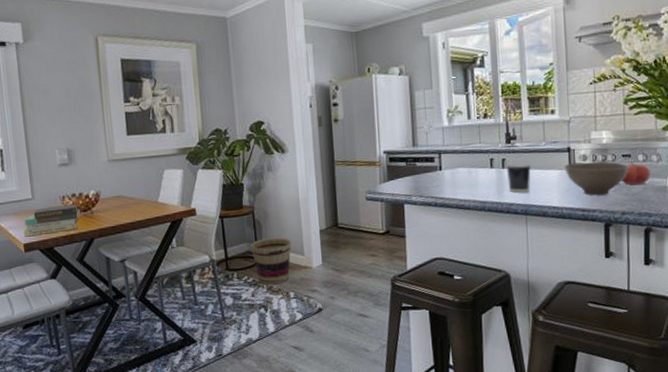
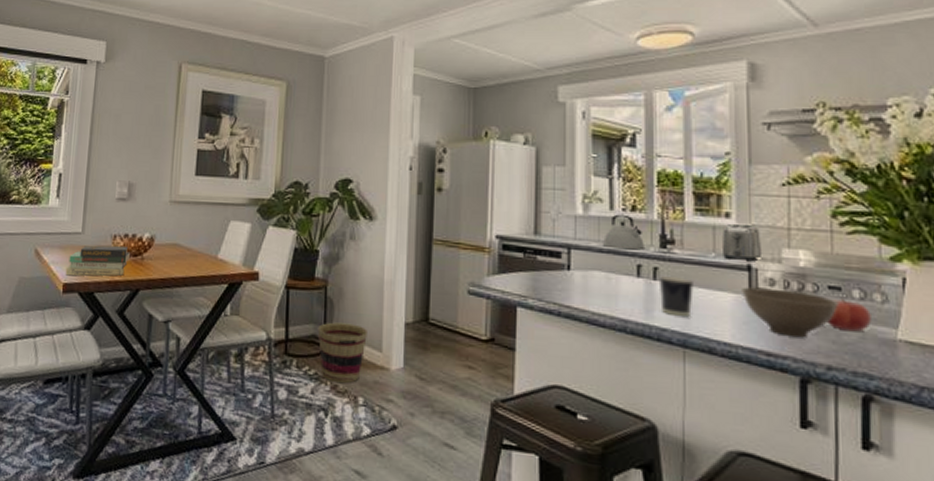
kettle: none [464,121,495,150] -> present [603,214,644,250]
toaster: none [550,117,578,145] -> present [723,224,763,262]

